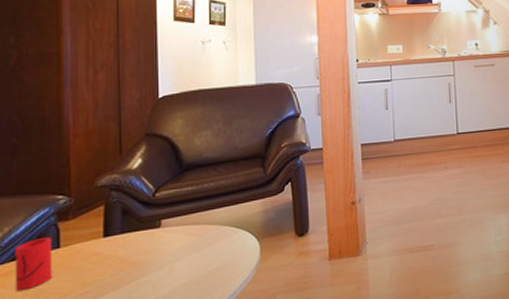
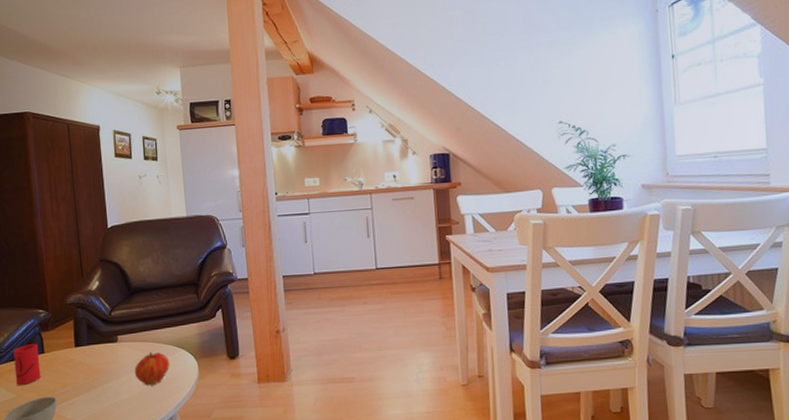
fruit: none [180,235,226,276] -> present [134,351,170,386]

